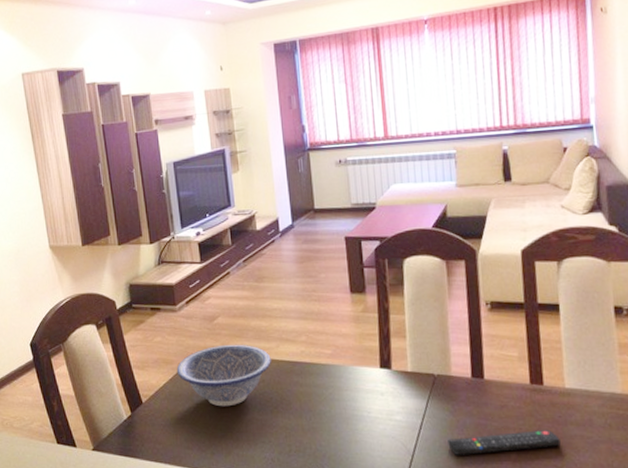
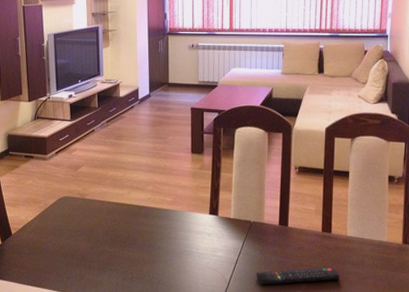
decorative bowl: present [176,344,271,407] -> none [43,189,123,240]

